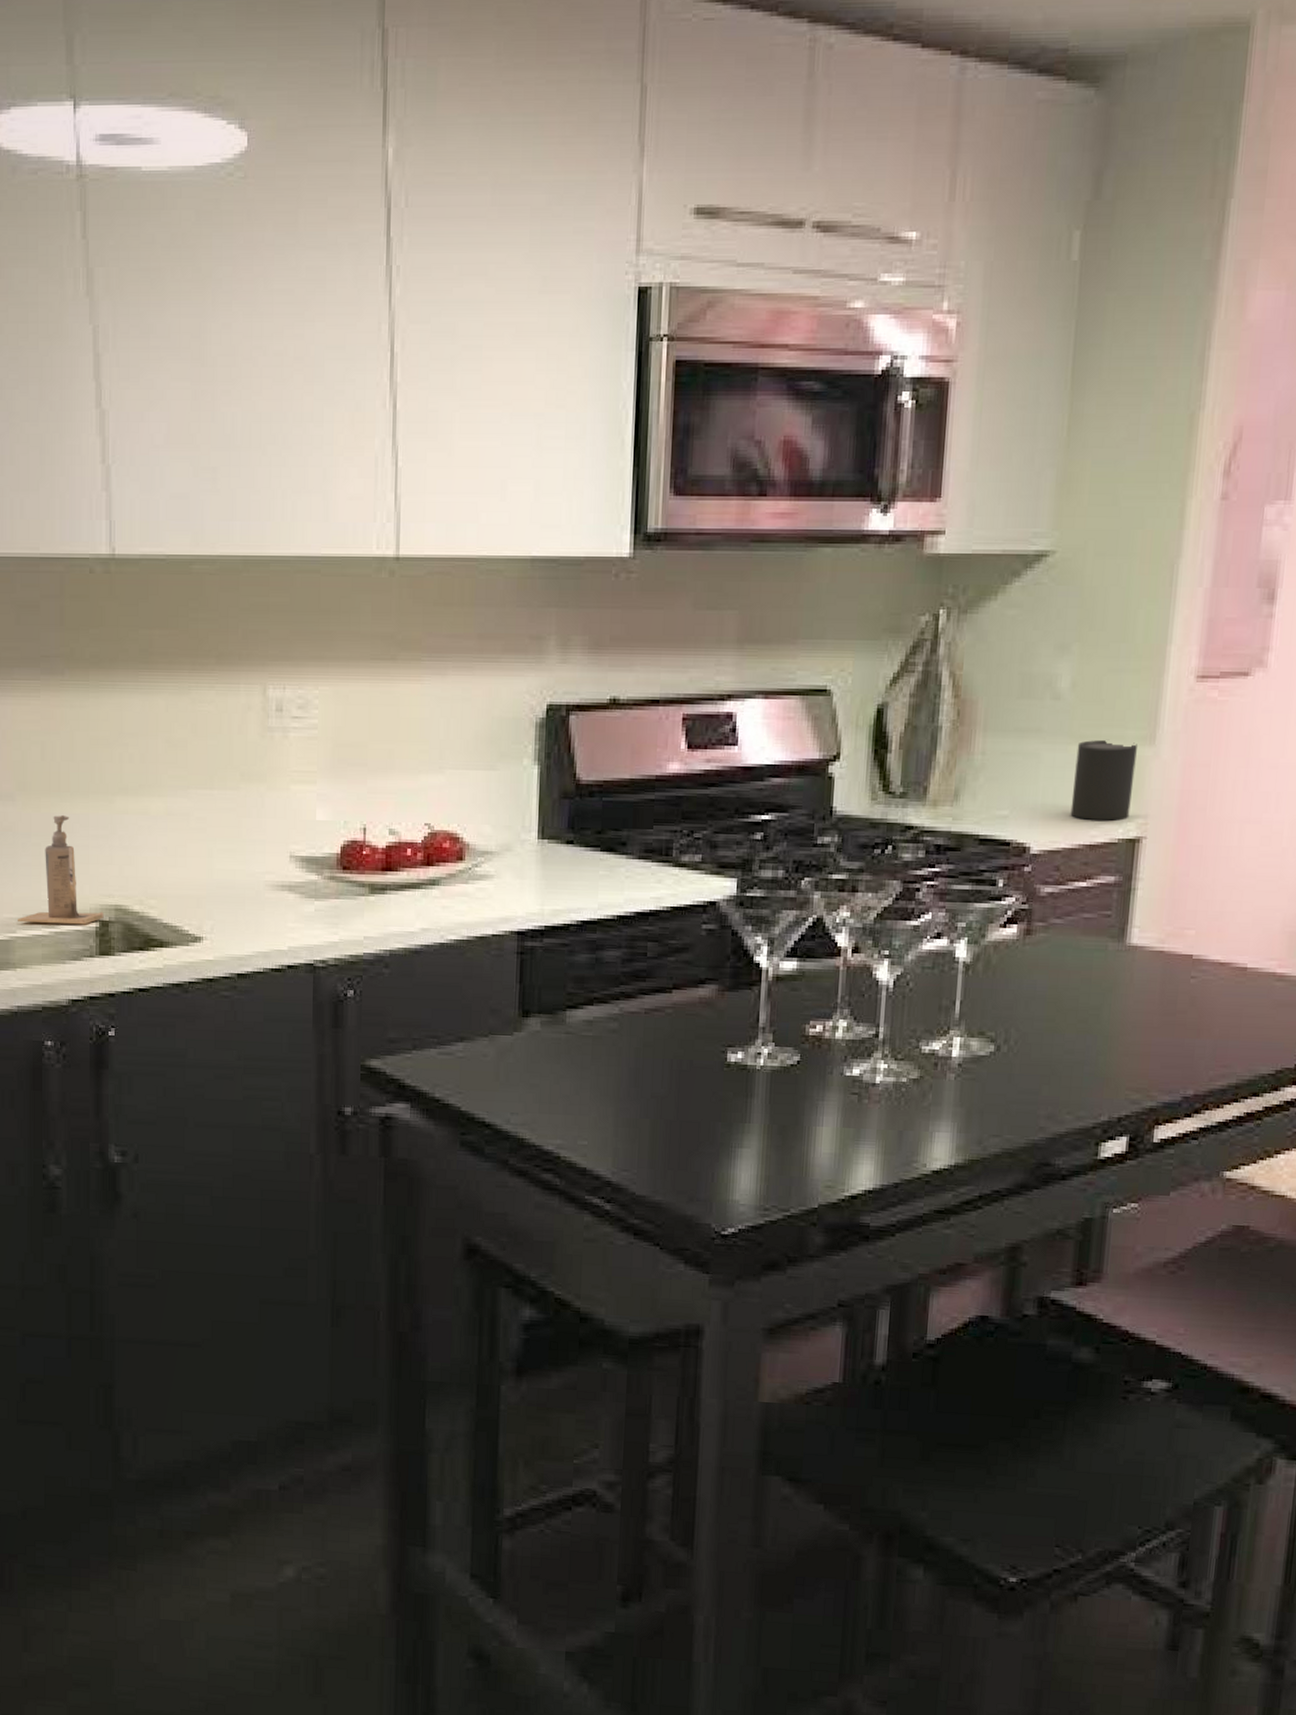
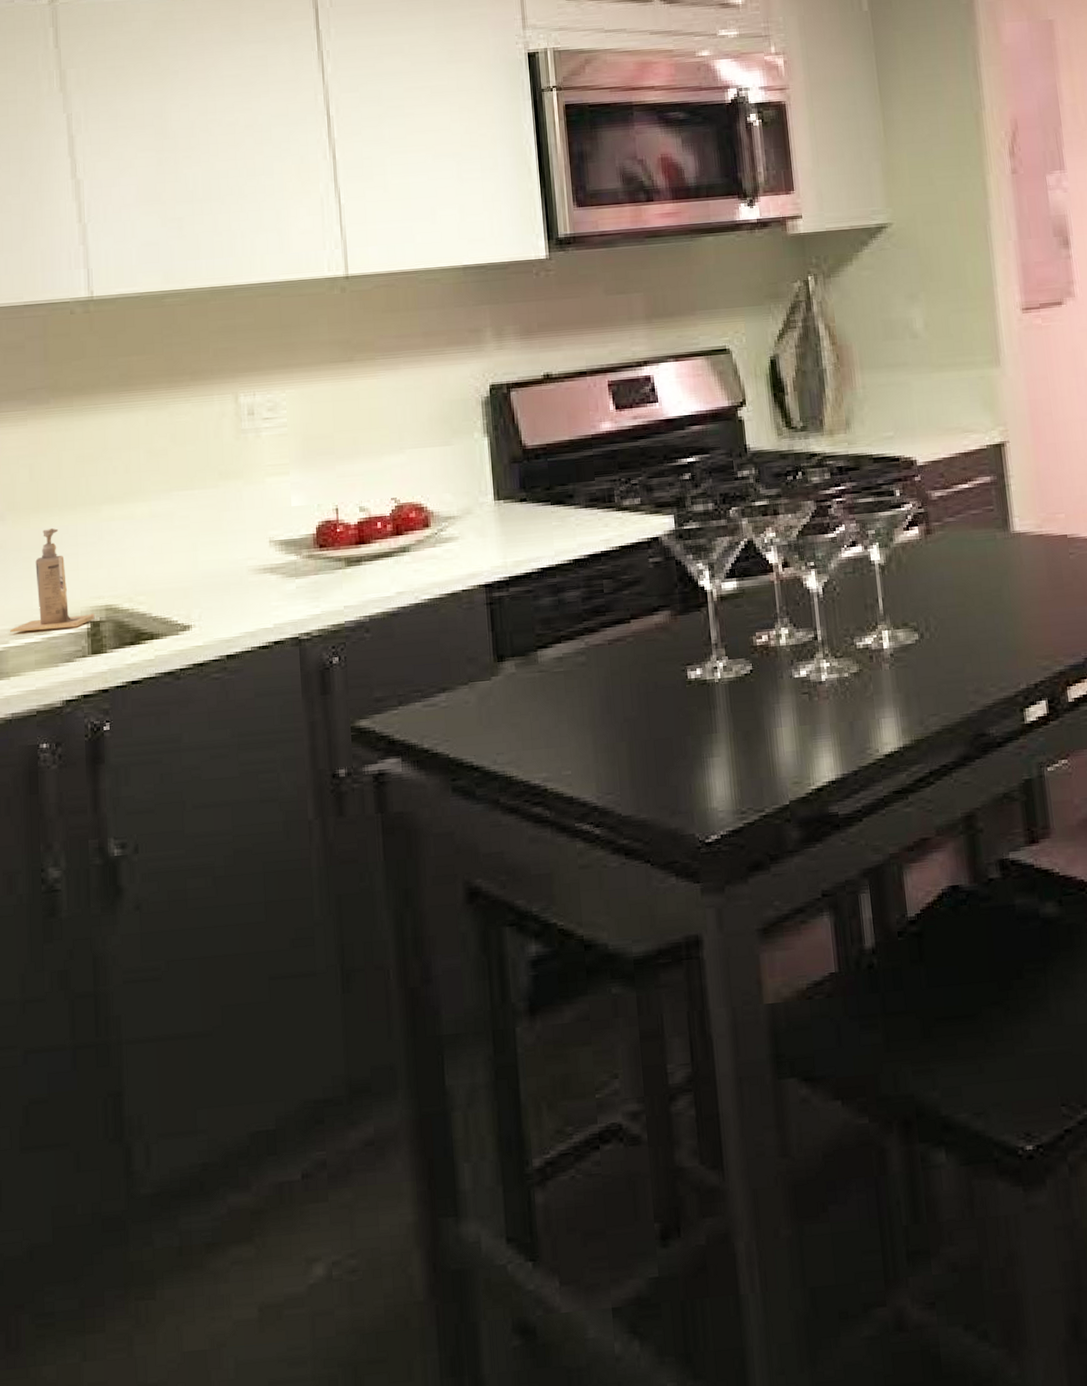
pen holder: present [1070,739,1137,821] -> none [938,365,992,433]

